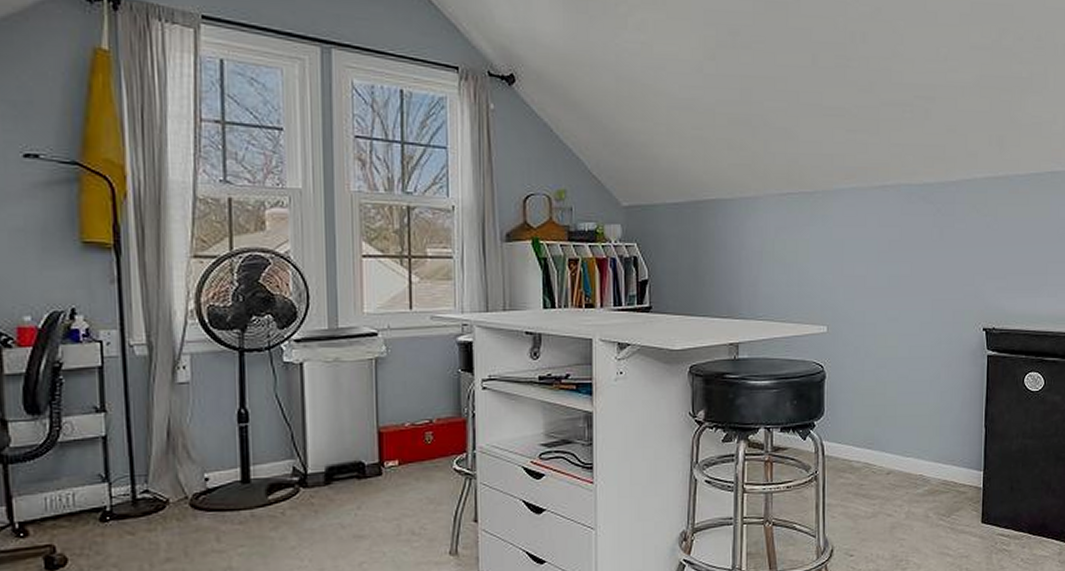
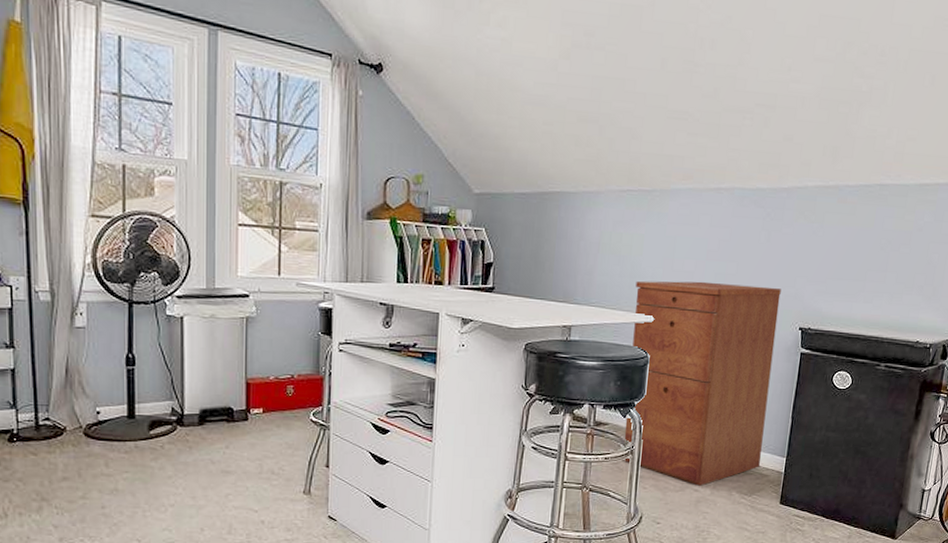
filing cabinet: none [805,285,960,510] -> present [623,280,781,486]

